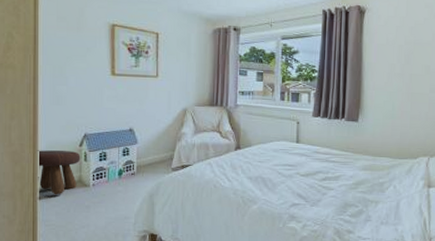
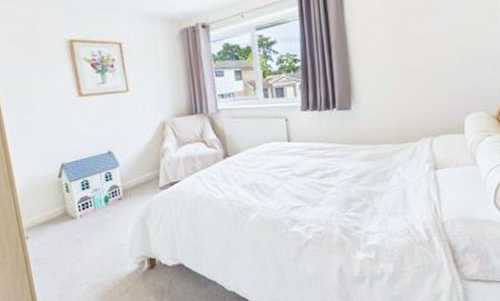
footstool: present [37,150,81,195] -> none [15,183,64,232]

